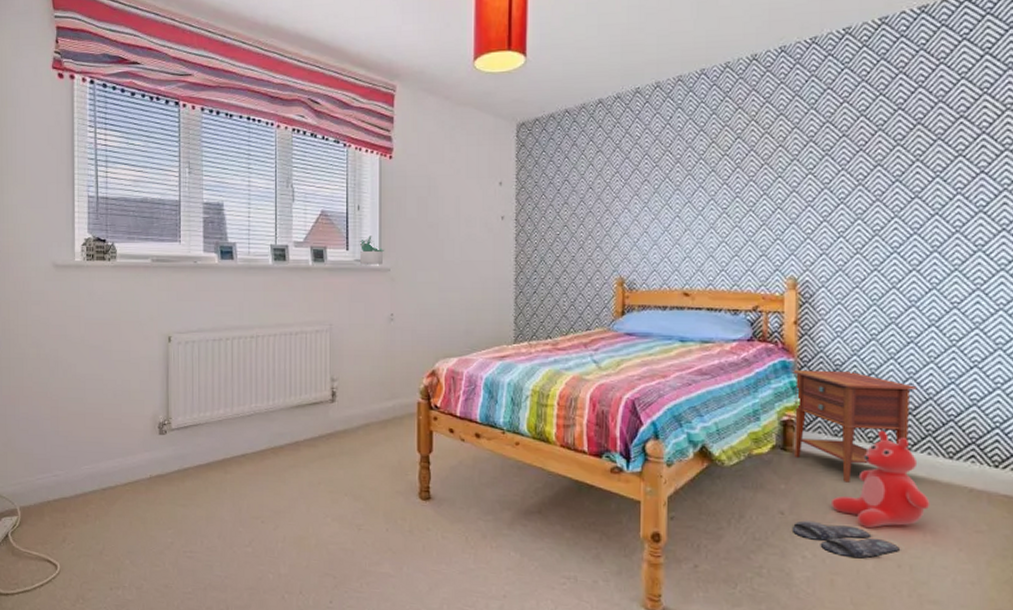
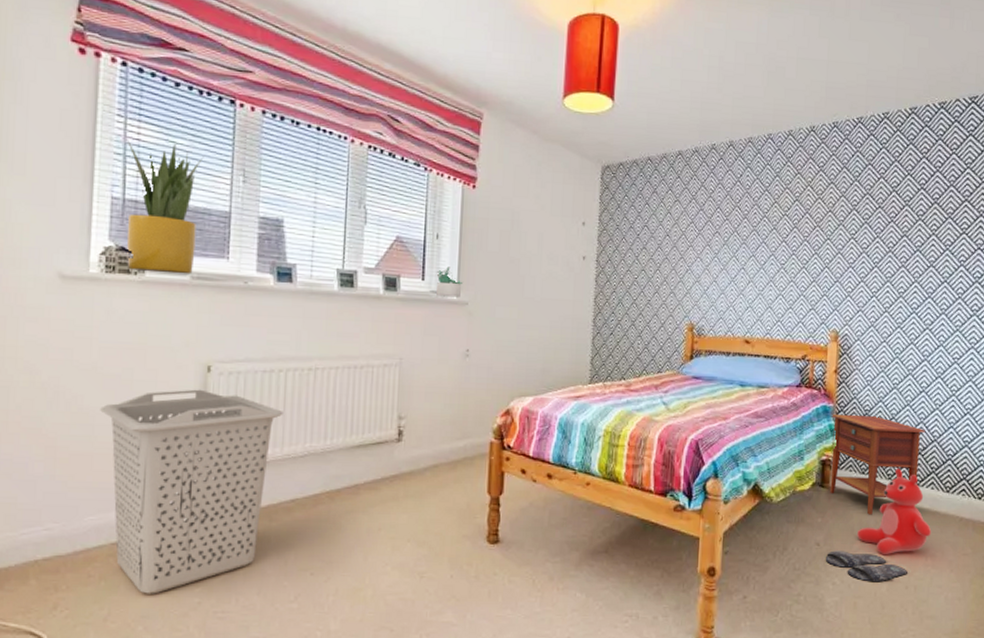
laundry basket: none [89,357,232,534] -> present [100,389,284,594]
planter: none [97,146,157,258] -> present [126,139,204,275]

